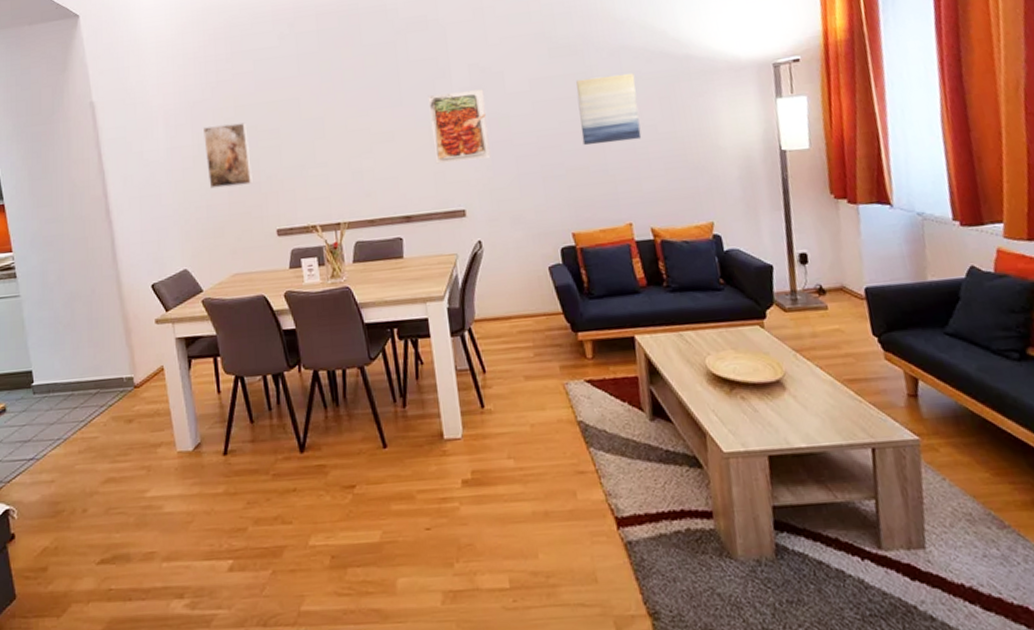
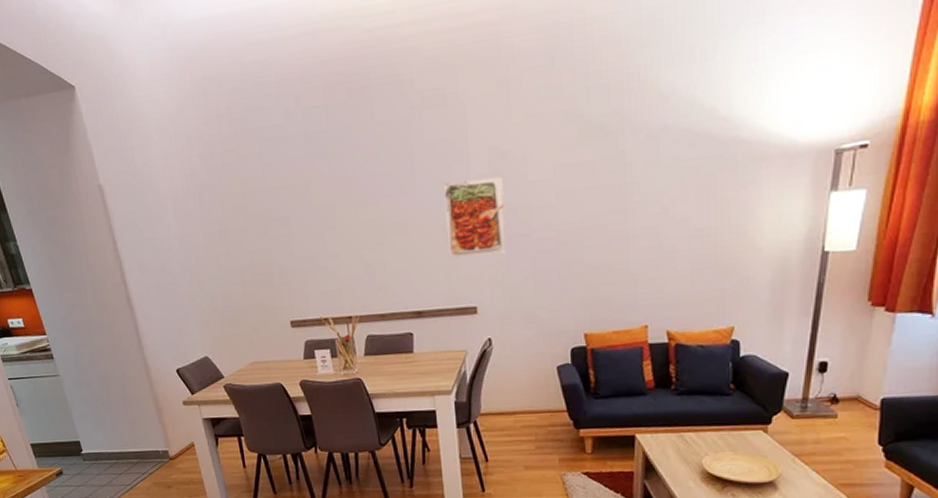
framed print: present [203,122,253,189] -> none [213,210,265,278]
wall art: present [576,73,642,145] -> none [605,159,673,241]

